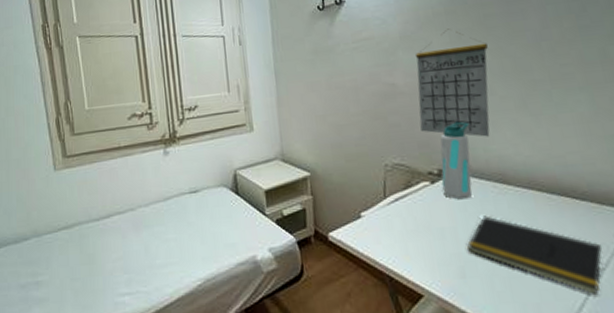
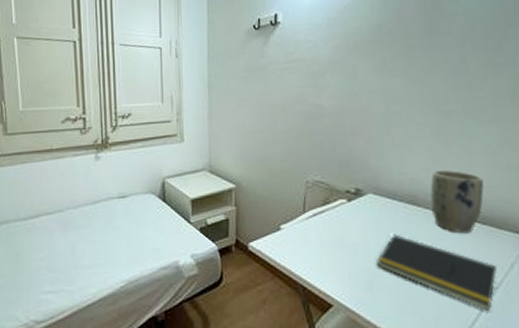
calendar: present [416,28,490,137] -> none [341,56,410,161]
water bottle: present [440,121,472,200] -> none [357,144,388,218]
plant pot: none [520,143,580,212] -> present [430,169,484,234]

